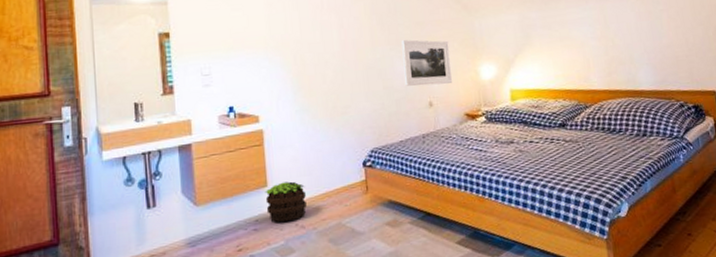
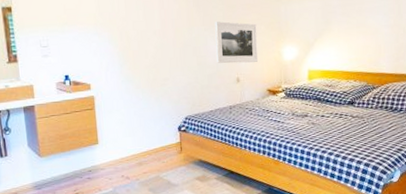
potted plant: present [265,181,307,222] -> none [96,140,131,173]

